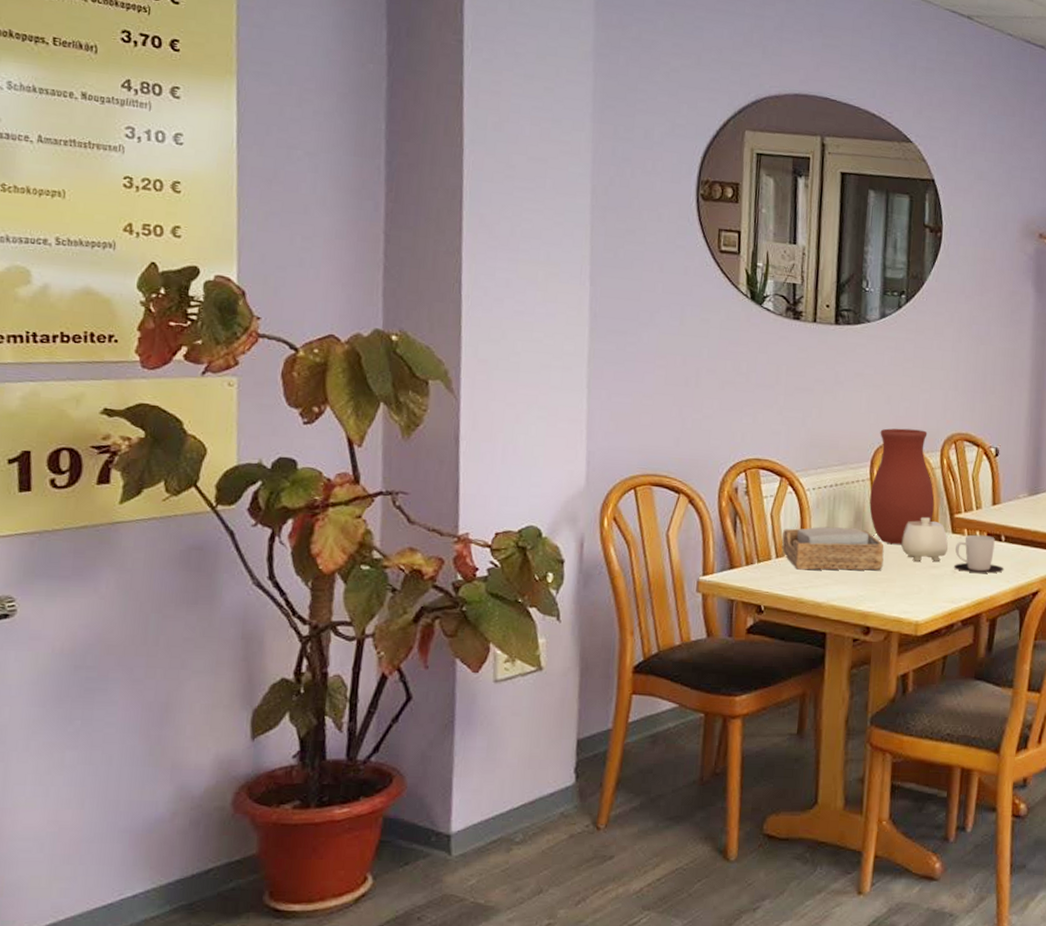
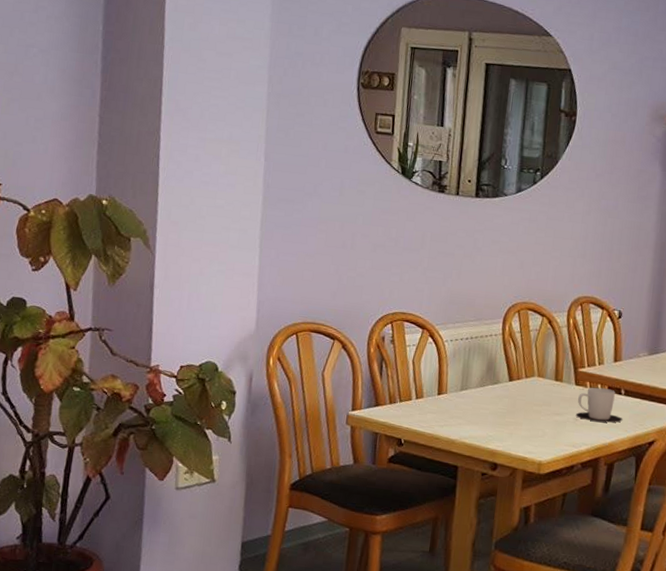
napkin holder: present [782,526,884,571] -> none [421,373,513,415]
vase: present [869,428,935,545] -> none [500,290,560,393]
sugar bowl: present [901,516,948,562] -> none [528,369,571,410]

